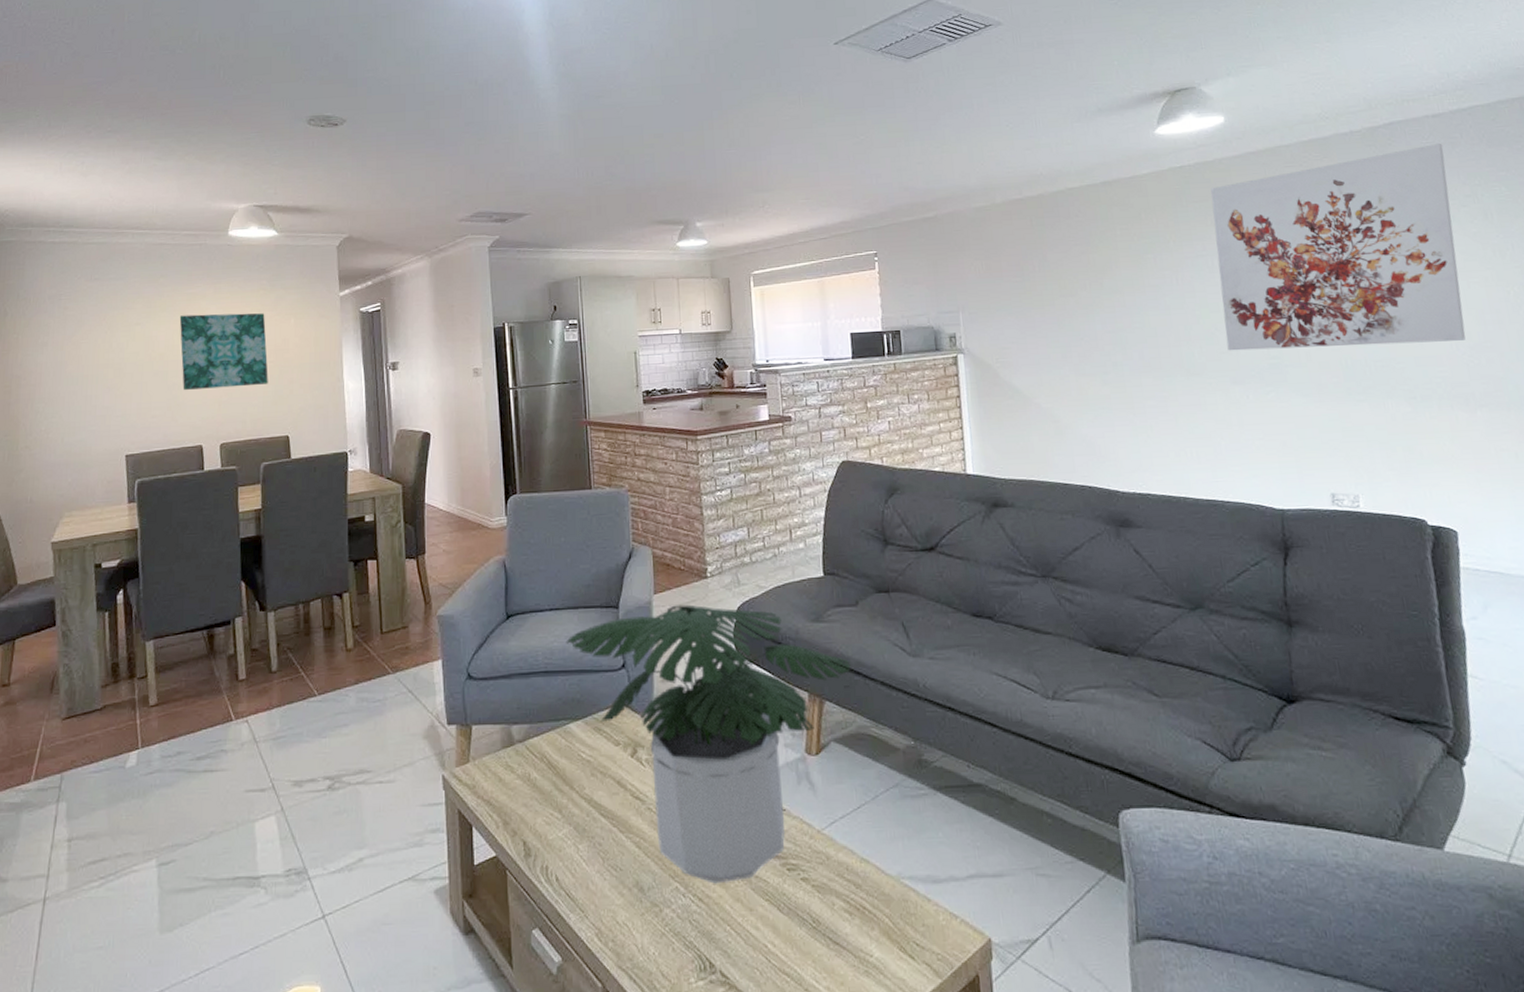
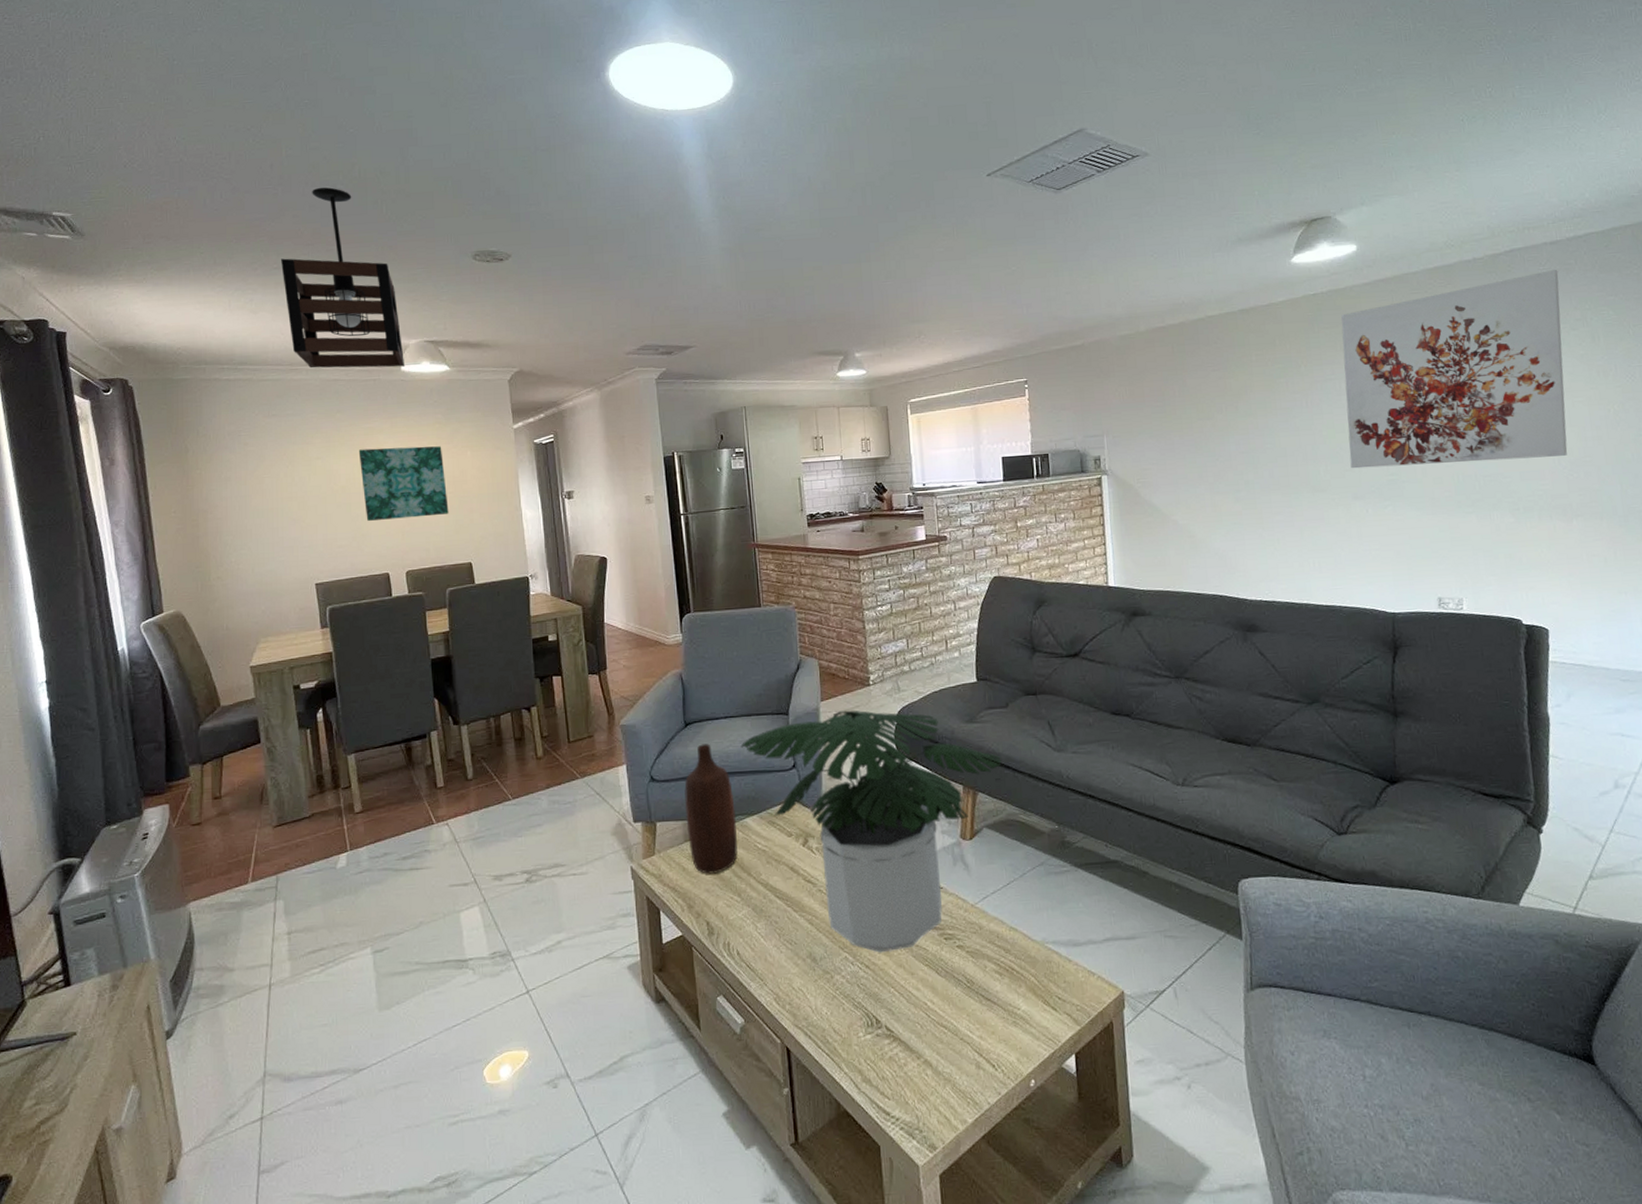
pendant light: none [115,52,232,232] -> present [281,187,404,369]
bottle: none [504,638,560,786] -> present [684,744,738,874]

